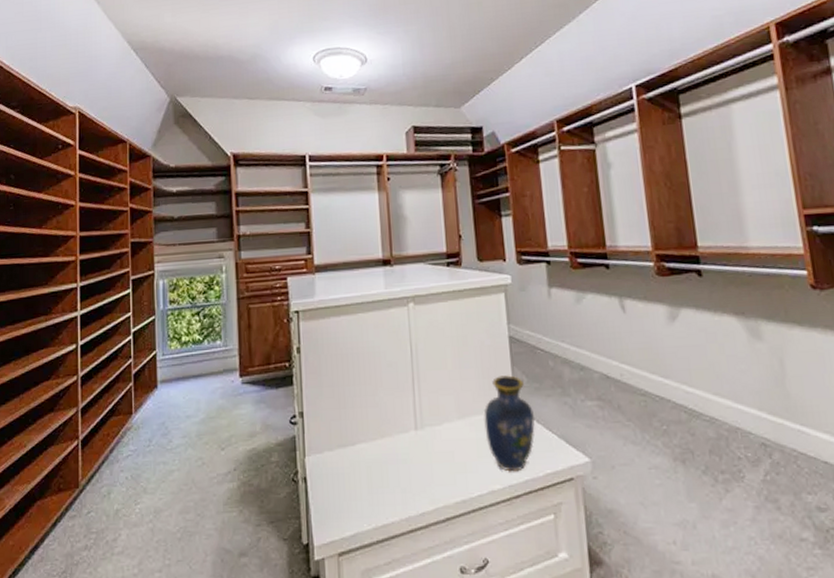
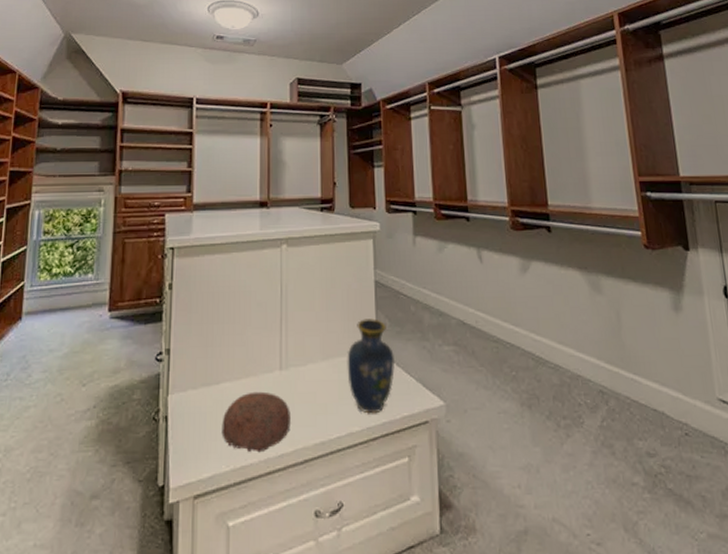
decorative bowl: none [360,451,430,512] -> present [221,391,291,453]

